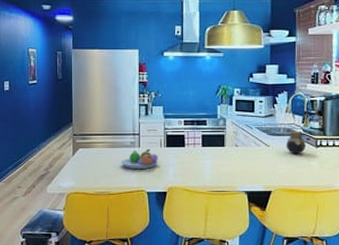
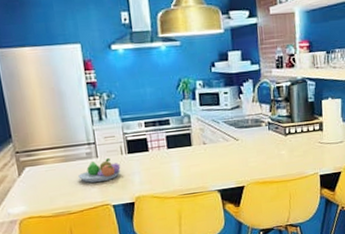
jar: present [286,130,306,155] -> none [255,120,275,146]

